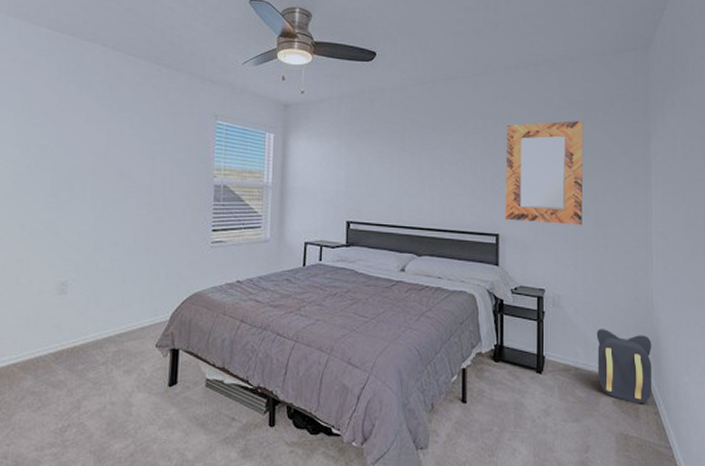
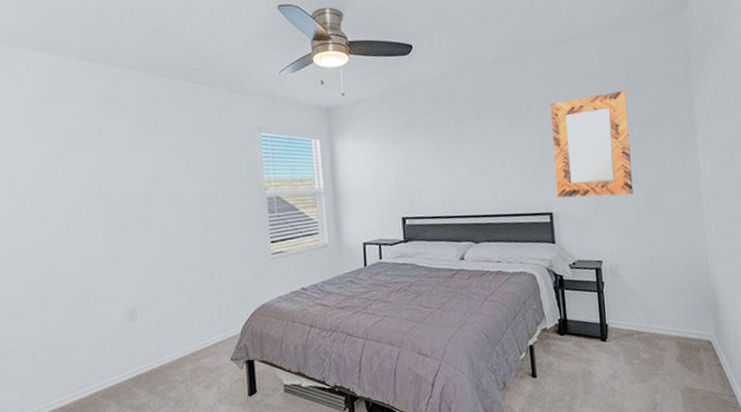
backpack: present [596,329,652,404] -> none [655,292,713,359]

